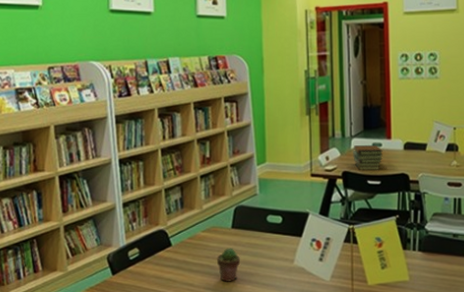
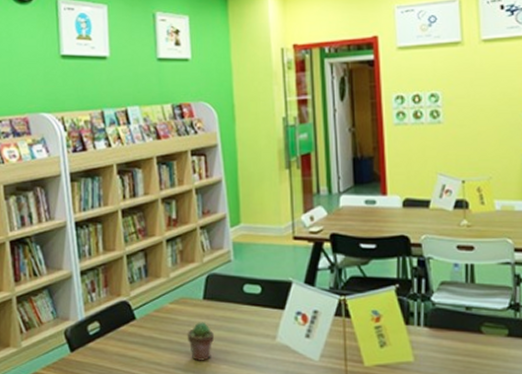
book stack: present [353,144,383,170] -> none [342,202,378,232]

